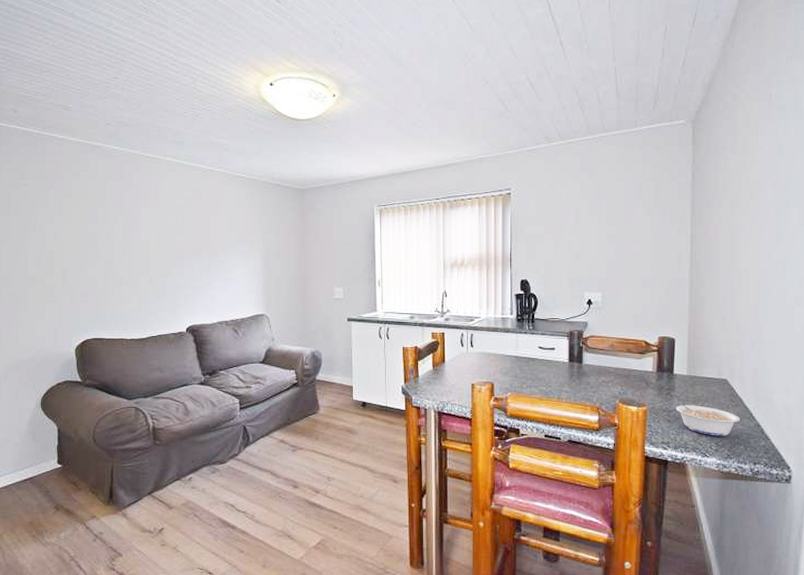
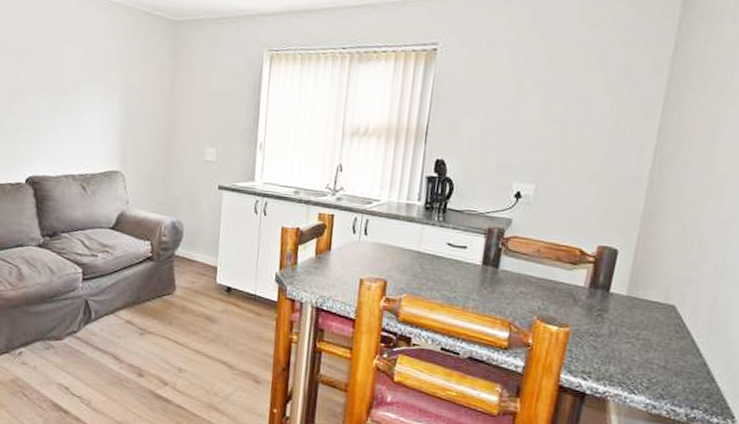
legume: present [672,398,740,436] -> none [602,321,684,373]

